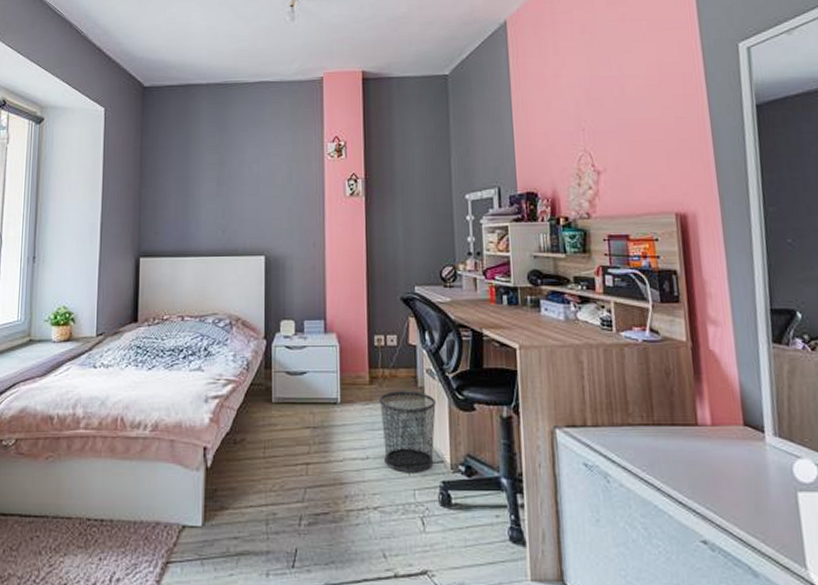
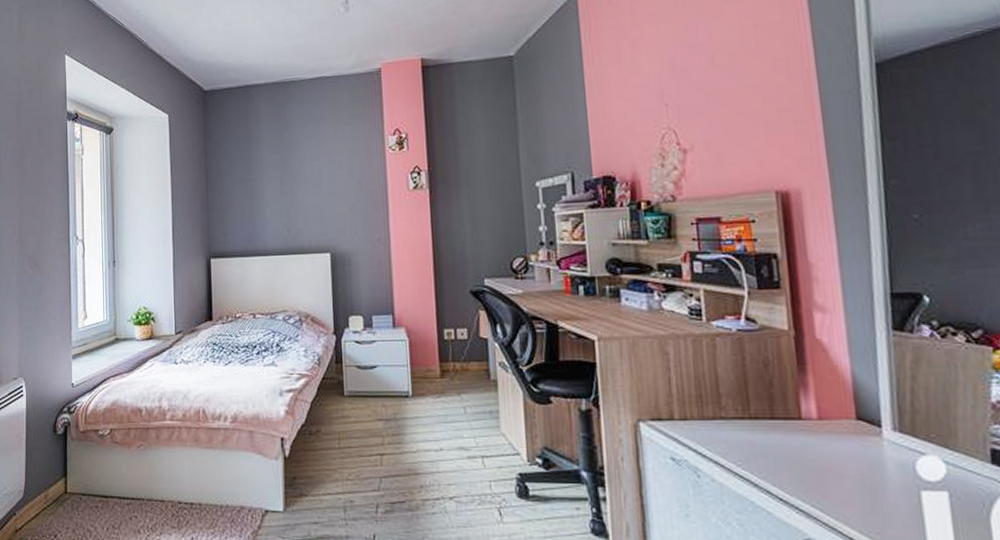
waste bin: present [379,391,436,473] -> none [451,384,510,465]

